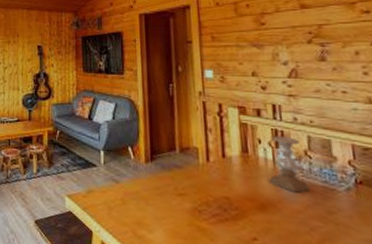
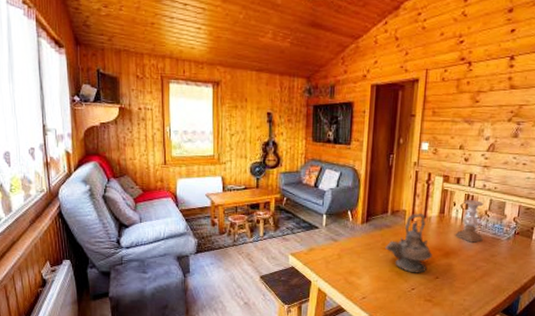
teapot: none [178,151,243,231] -> present [385,213,432,273]

